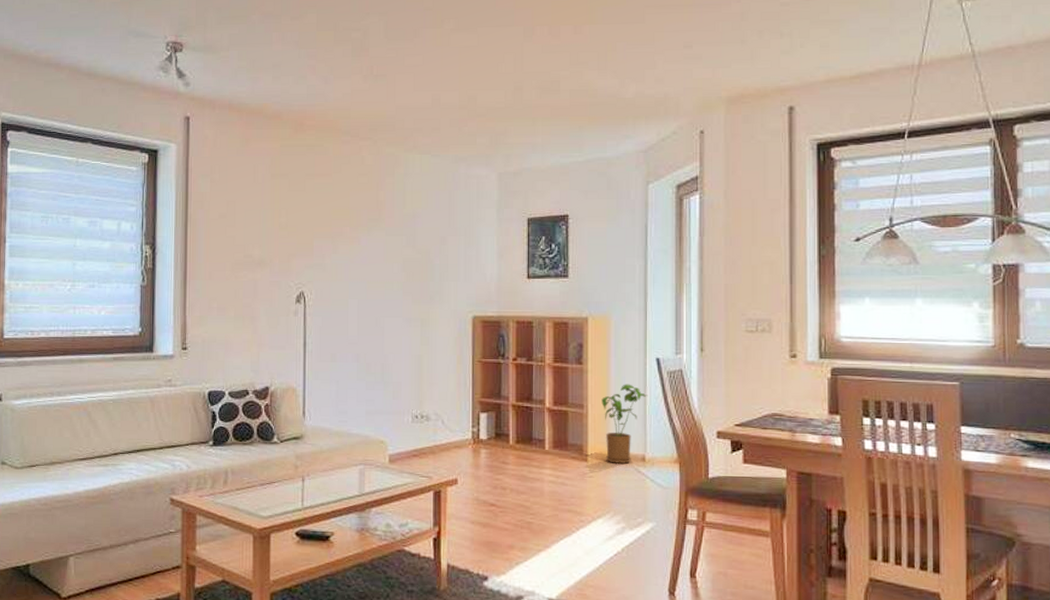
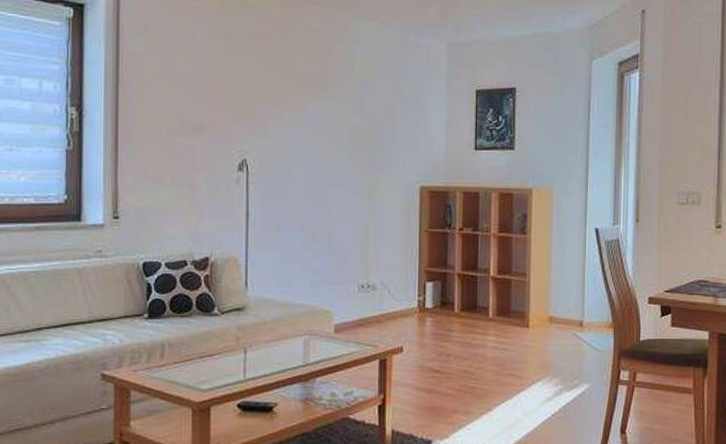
house plant: present [601,384,648,464] -> none [543,253,587,329]

